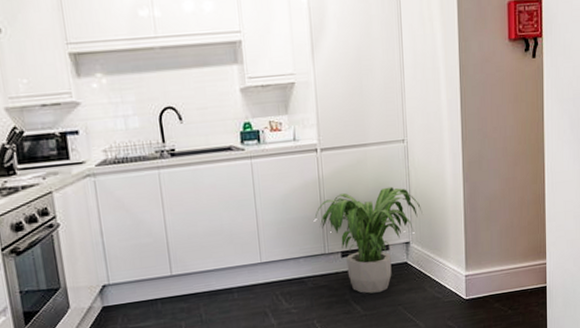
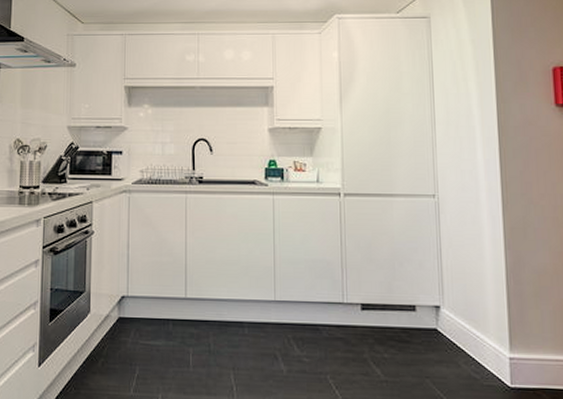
potted plant: present [314,186,423,294] -> none [334,242,456,358]

